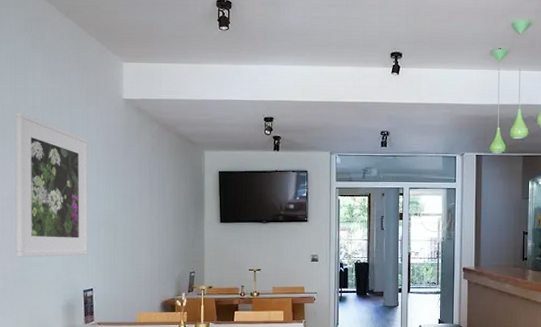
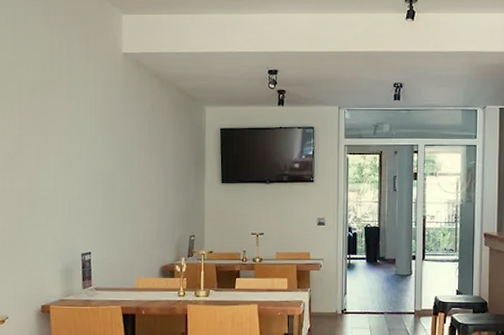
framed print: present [15,112,88,257] -> none [14,68,87,219]

